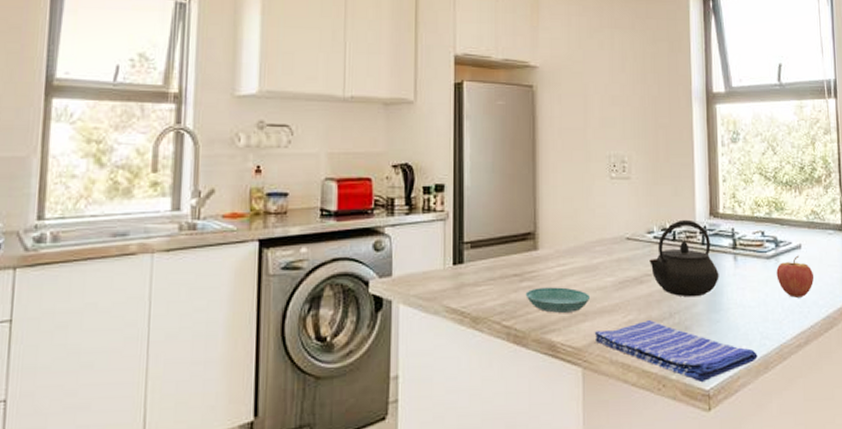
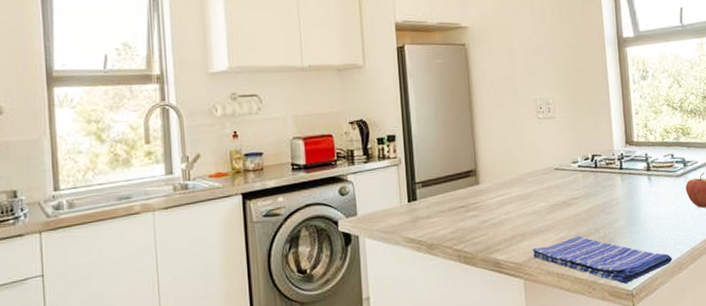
saucer: present [525,287,591,313] -> none [471,214,527,236]
kettle: present [649,219,719,297] -> none [576,149,637,215]

